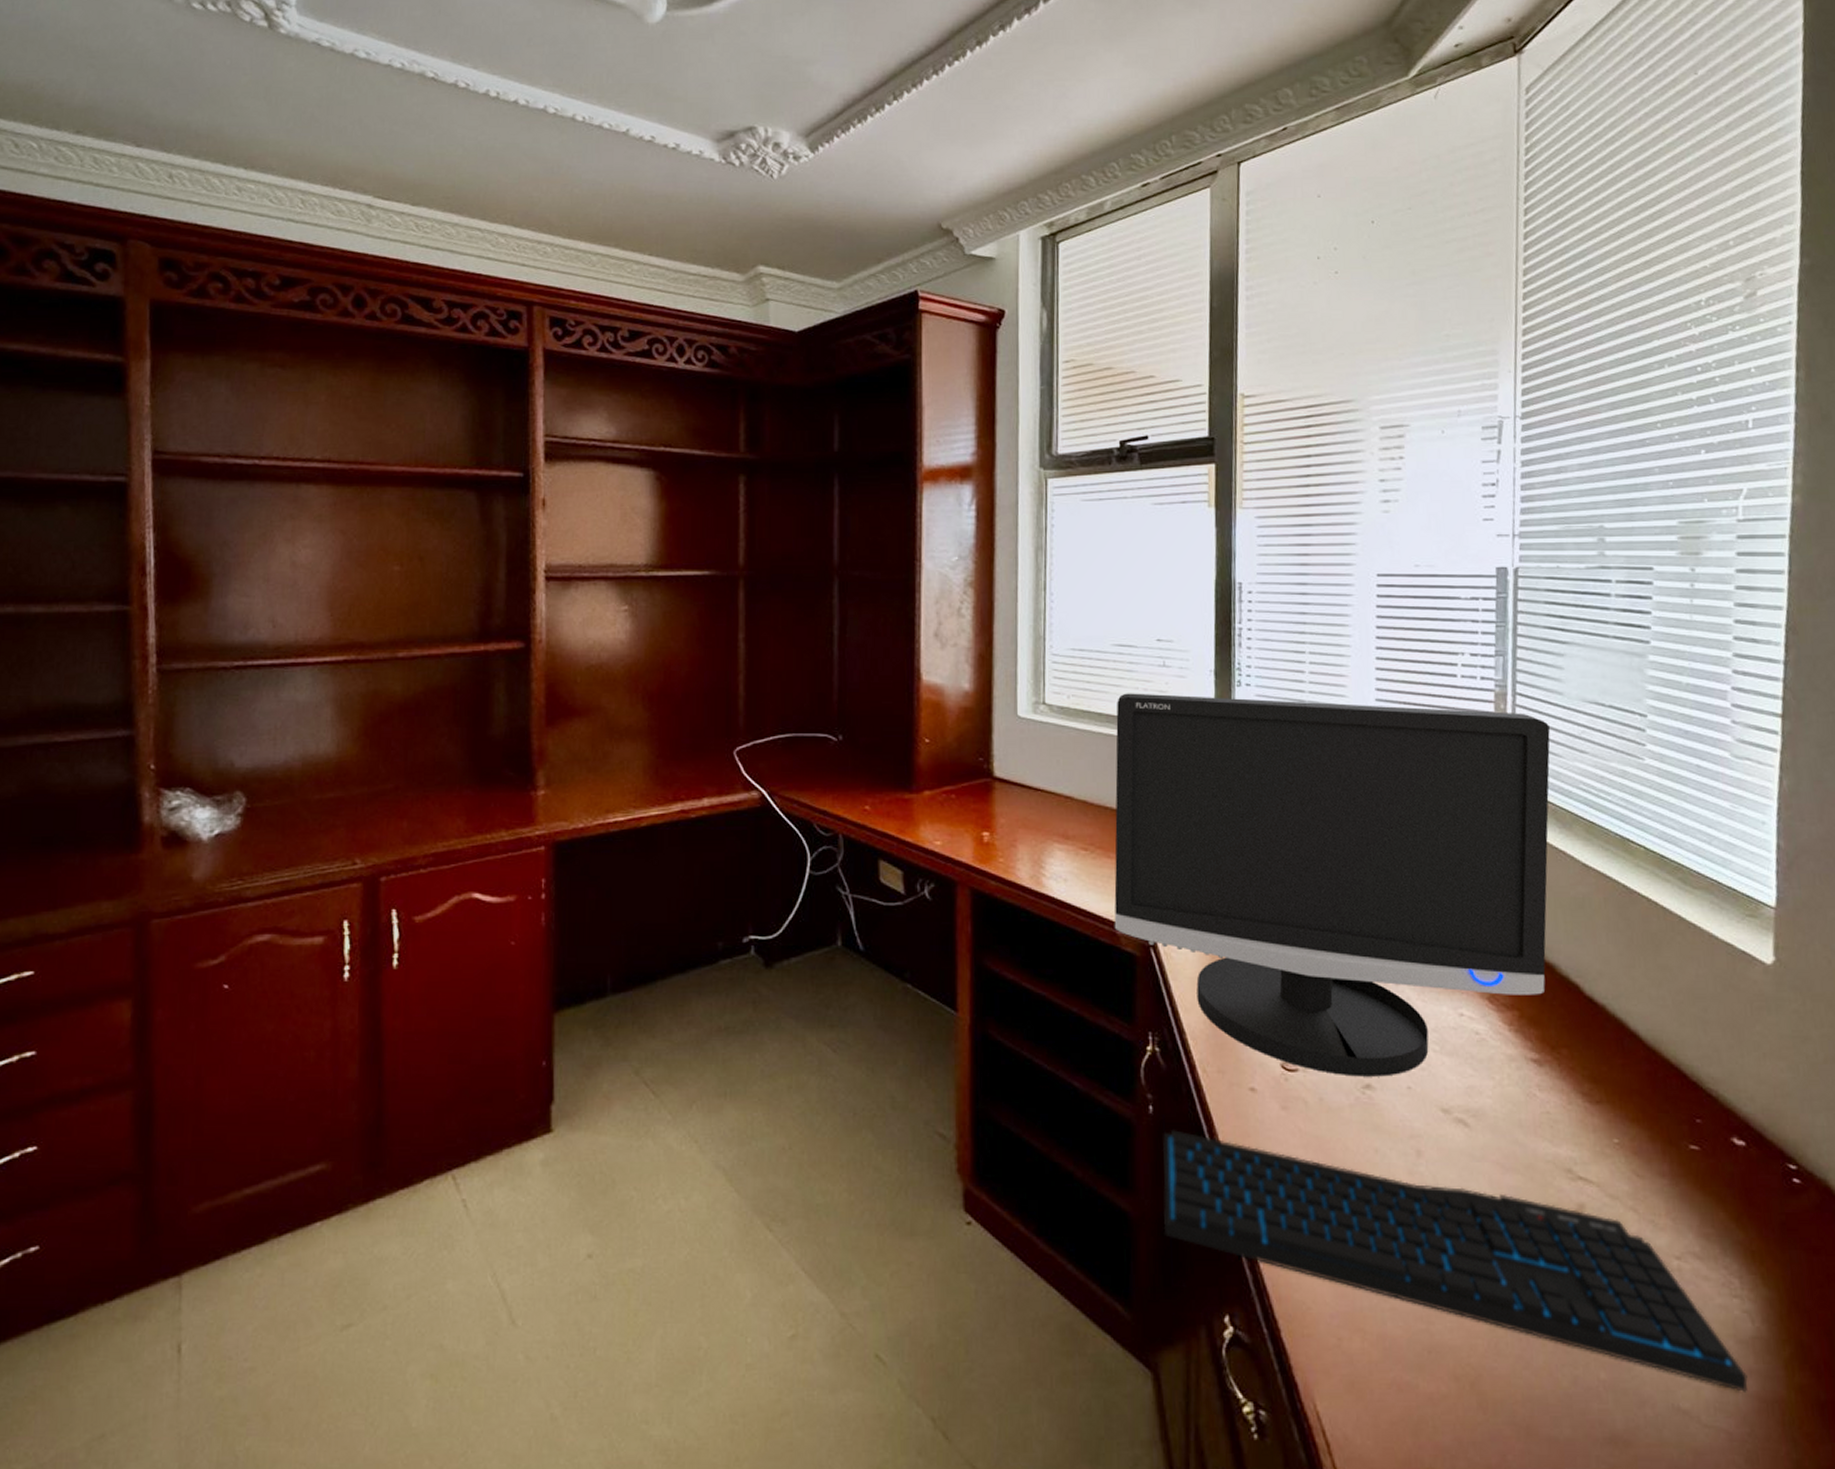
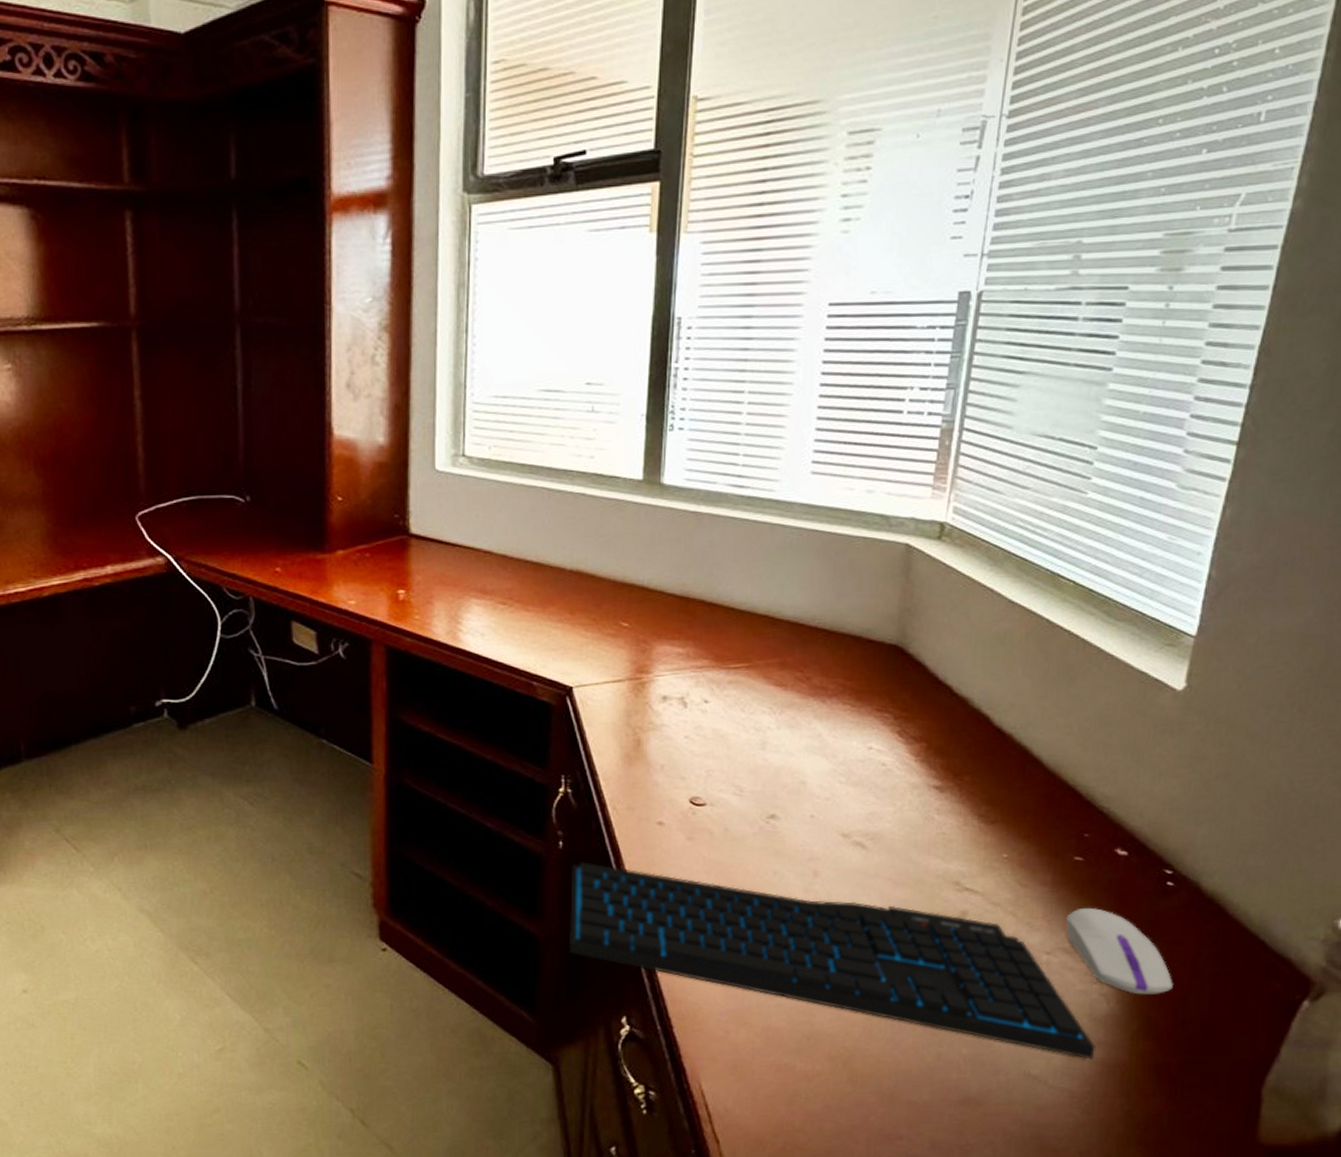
monitor: present [1114,693,1550,1077] -> none [531,441,994,808]
computer mouse: none [1691,1206,1821,1314] -> present [1066,908,1173,995]

